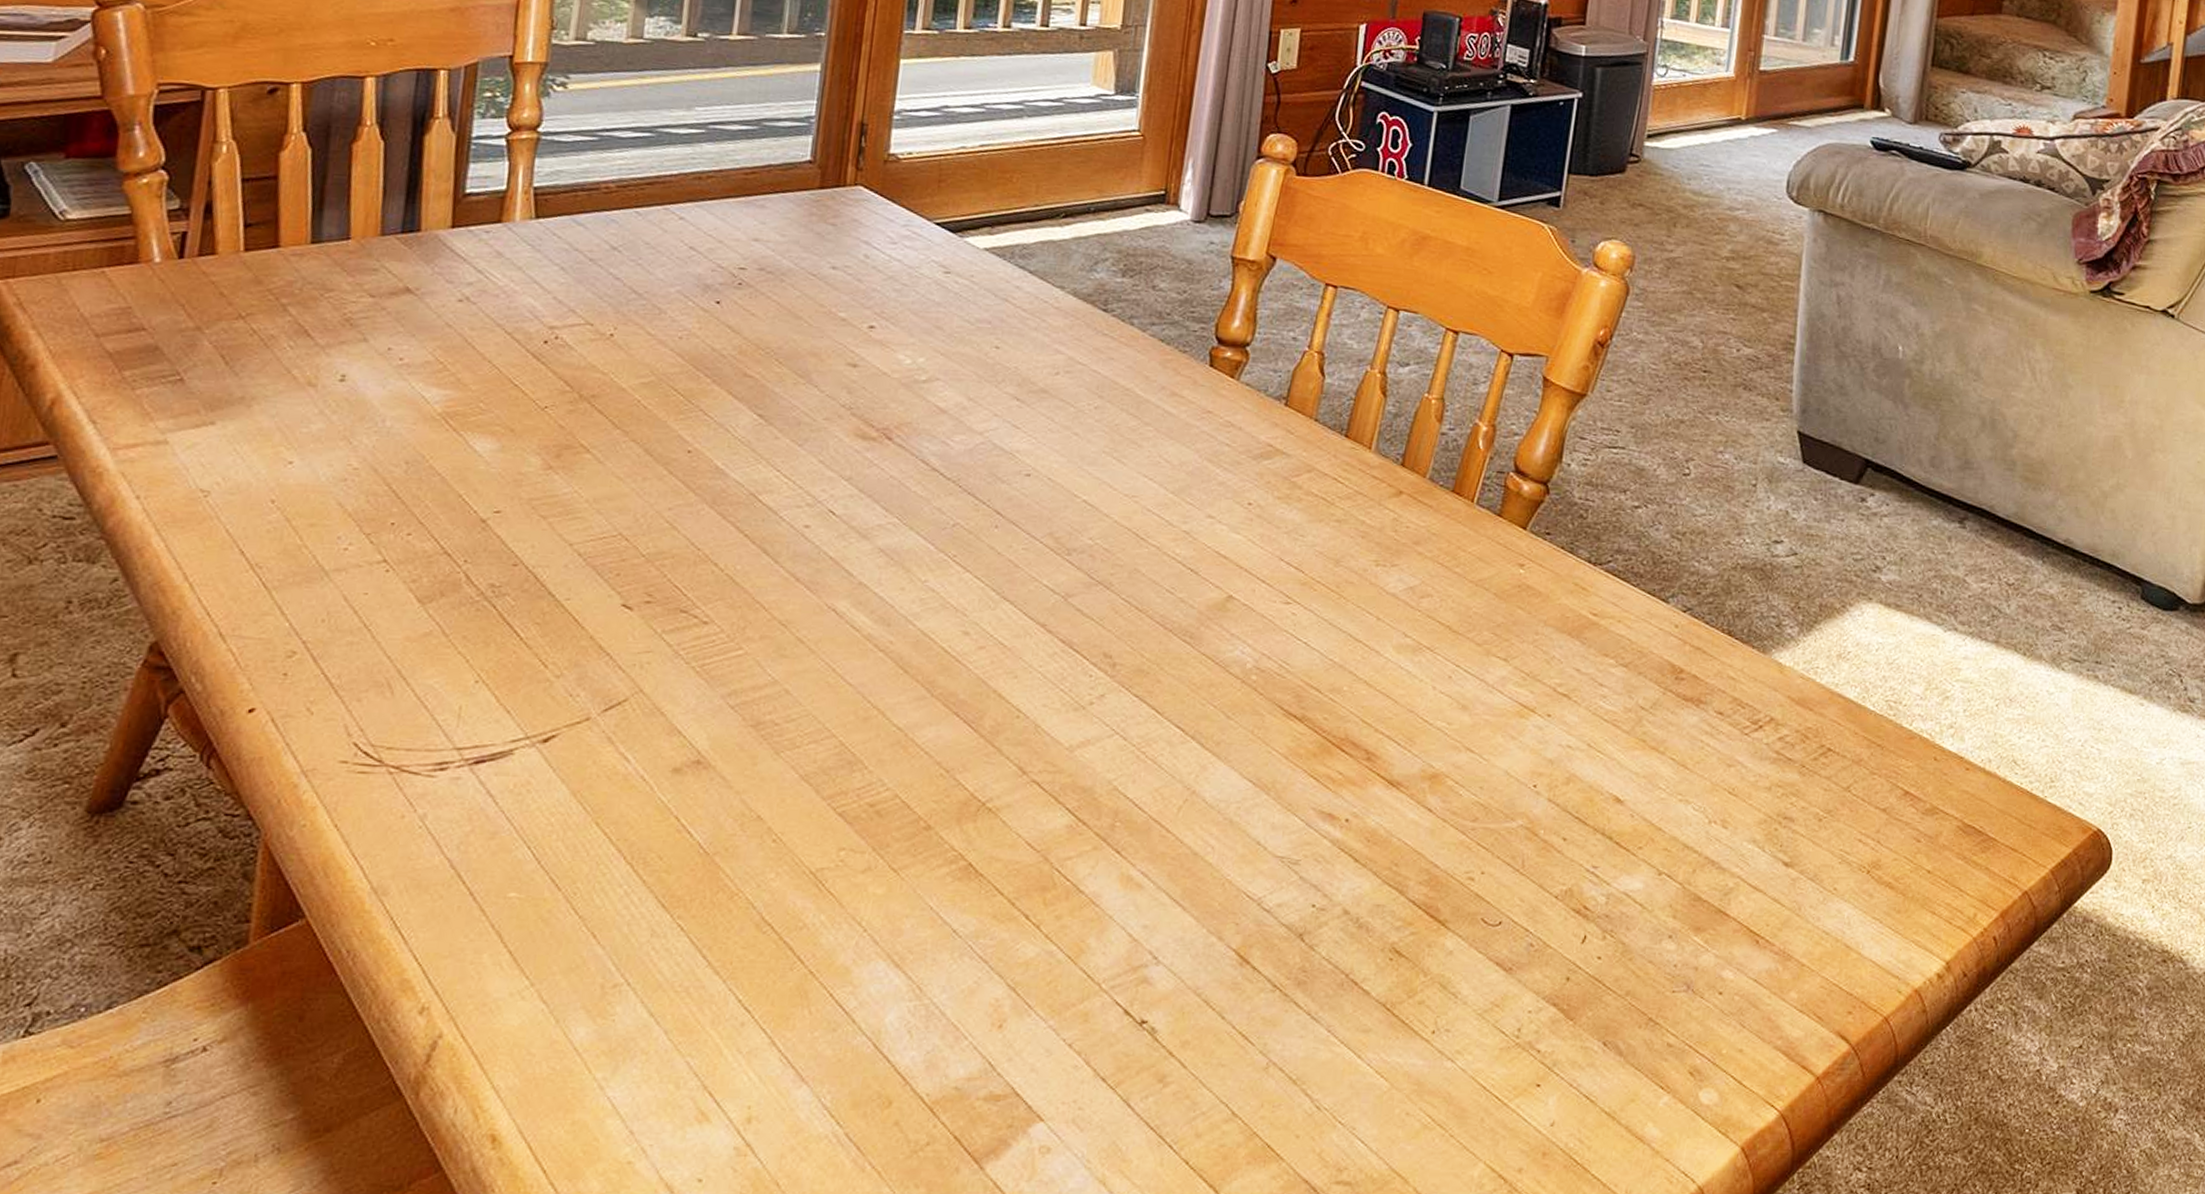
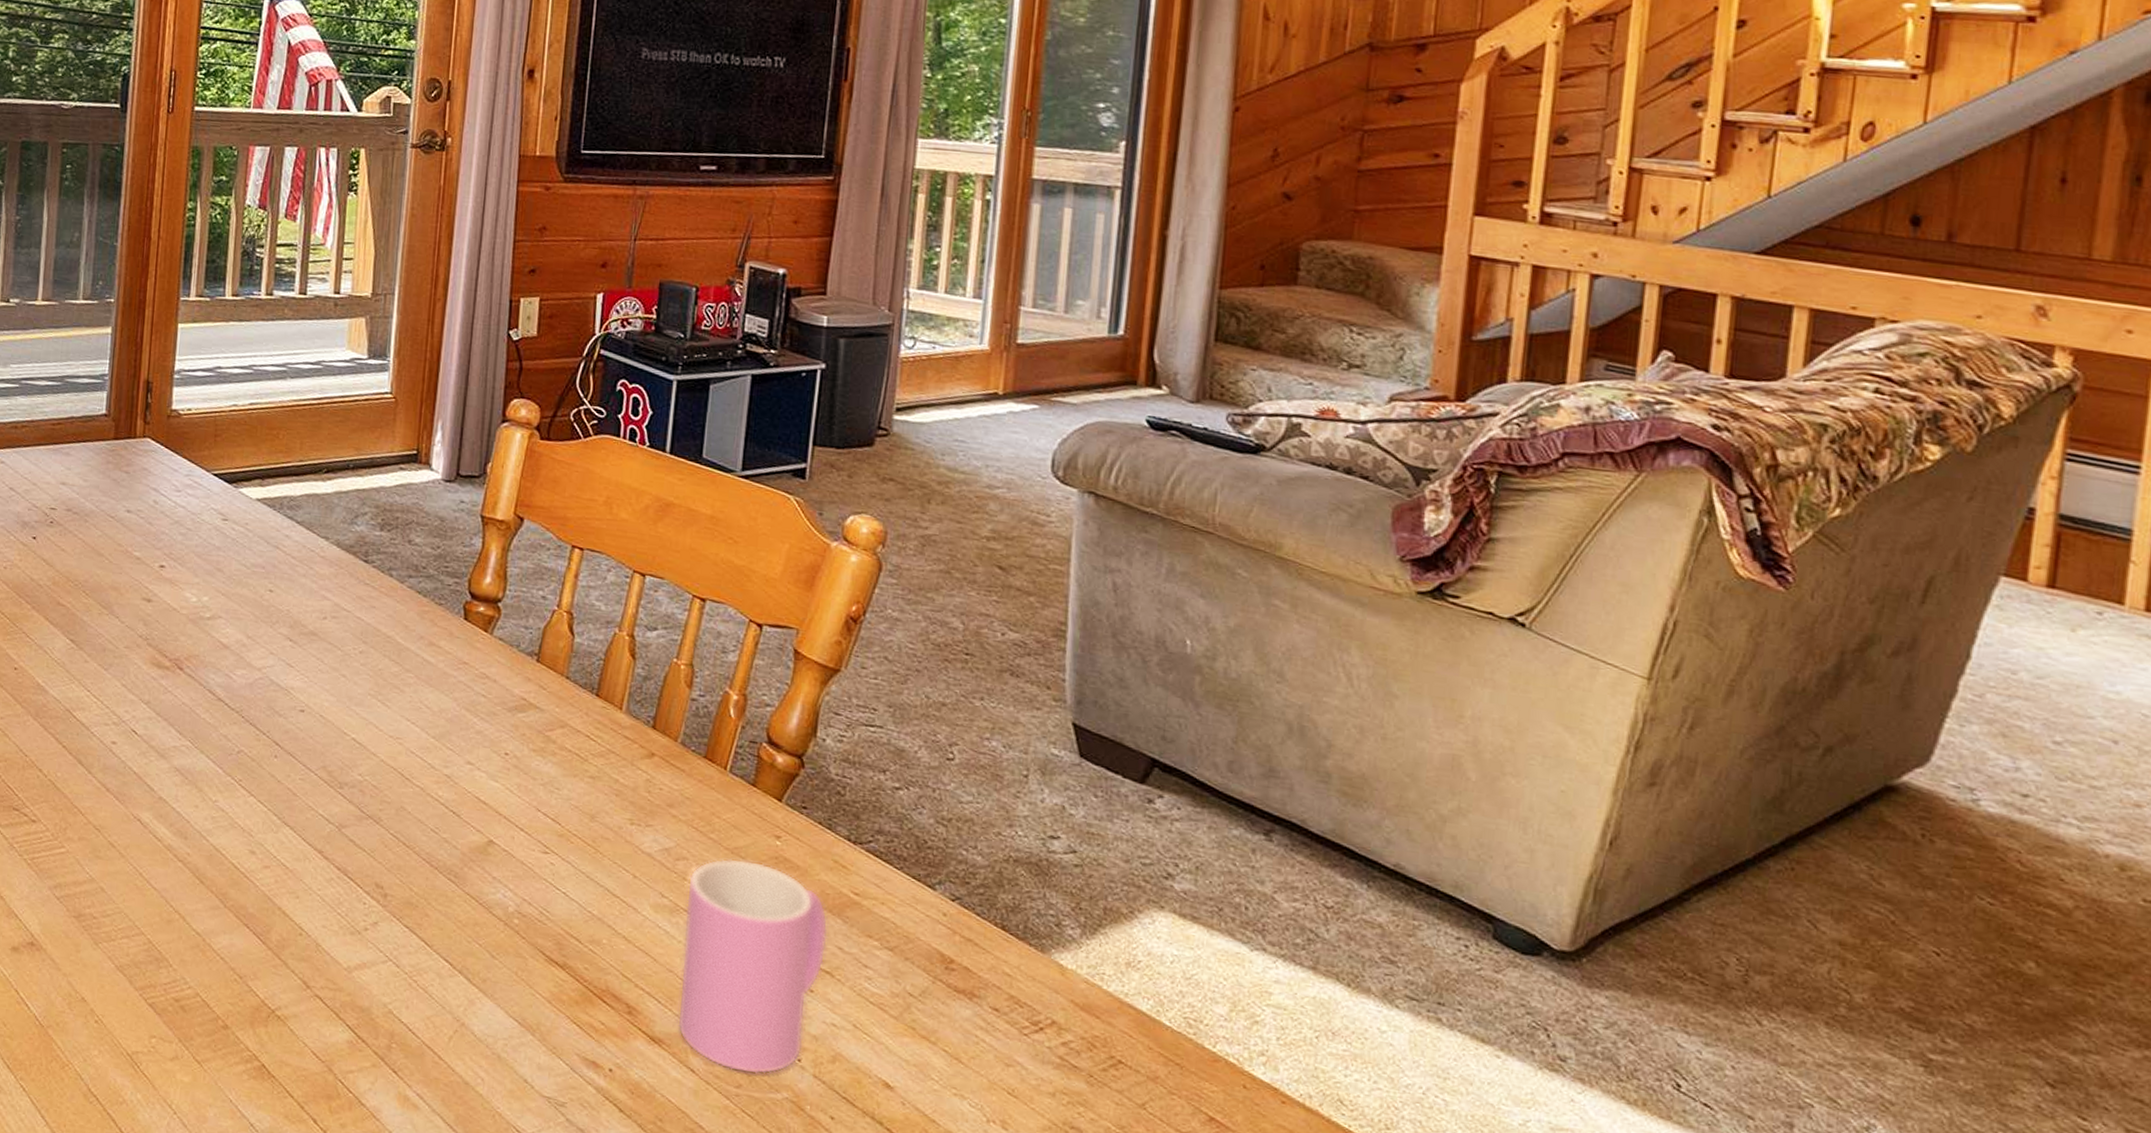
cup: none [1416,590,1567,806] -> present [677,858,829,1075]

